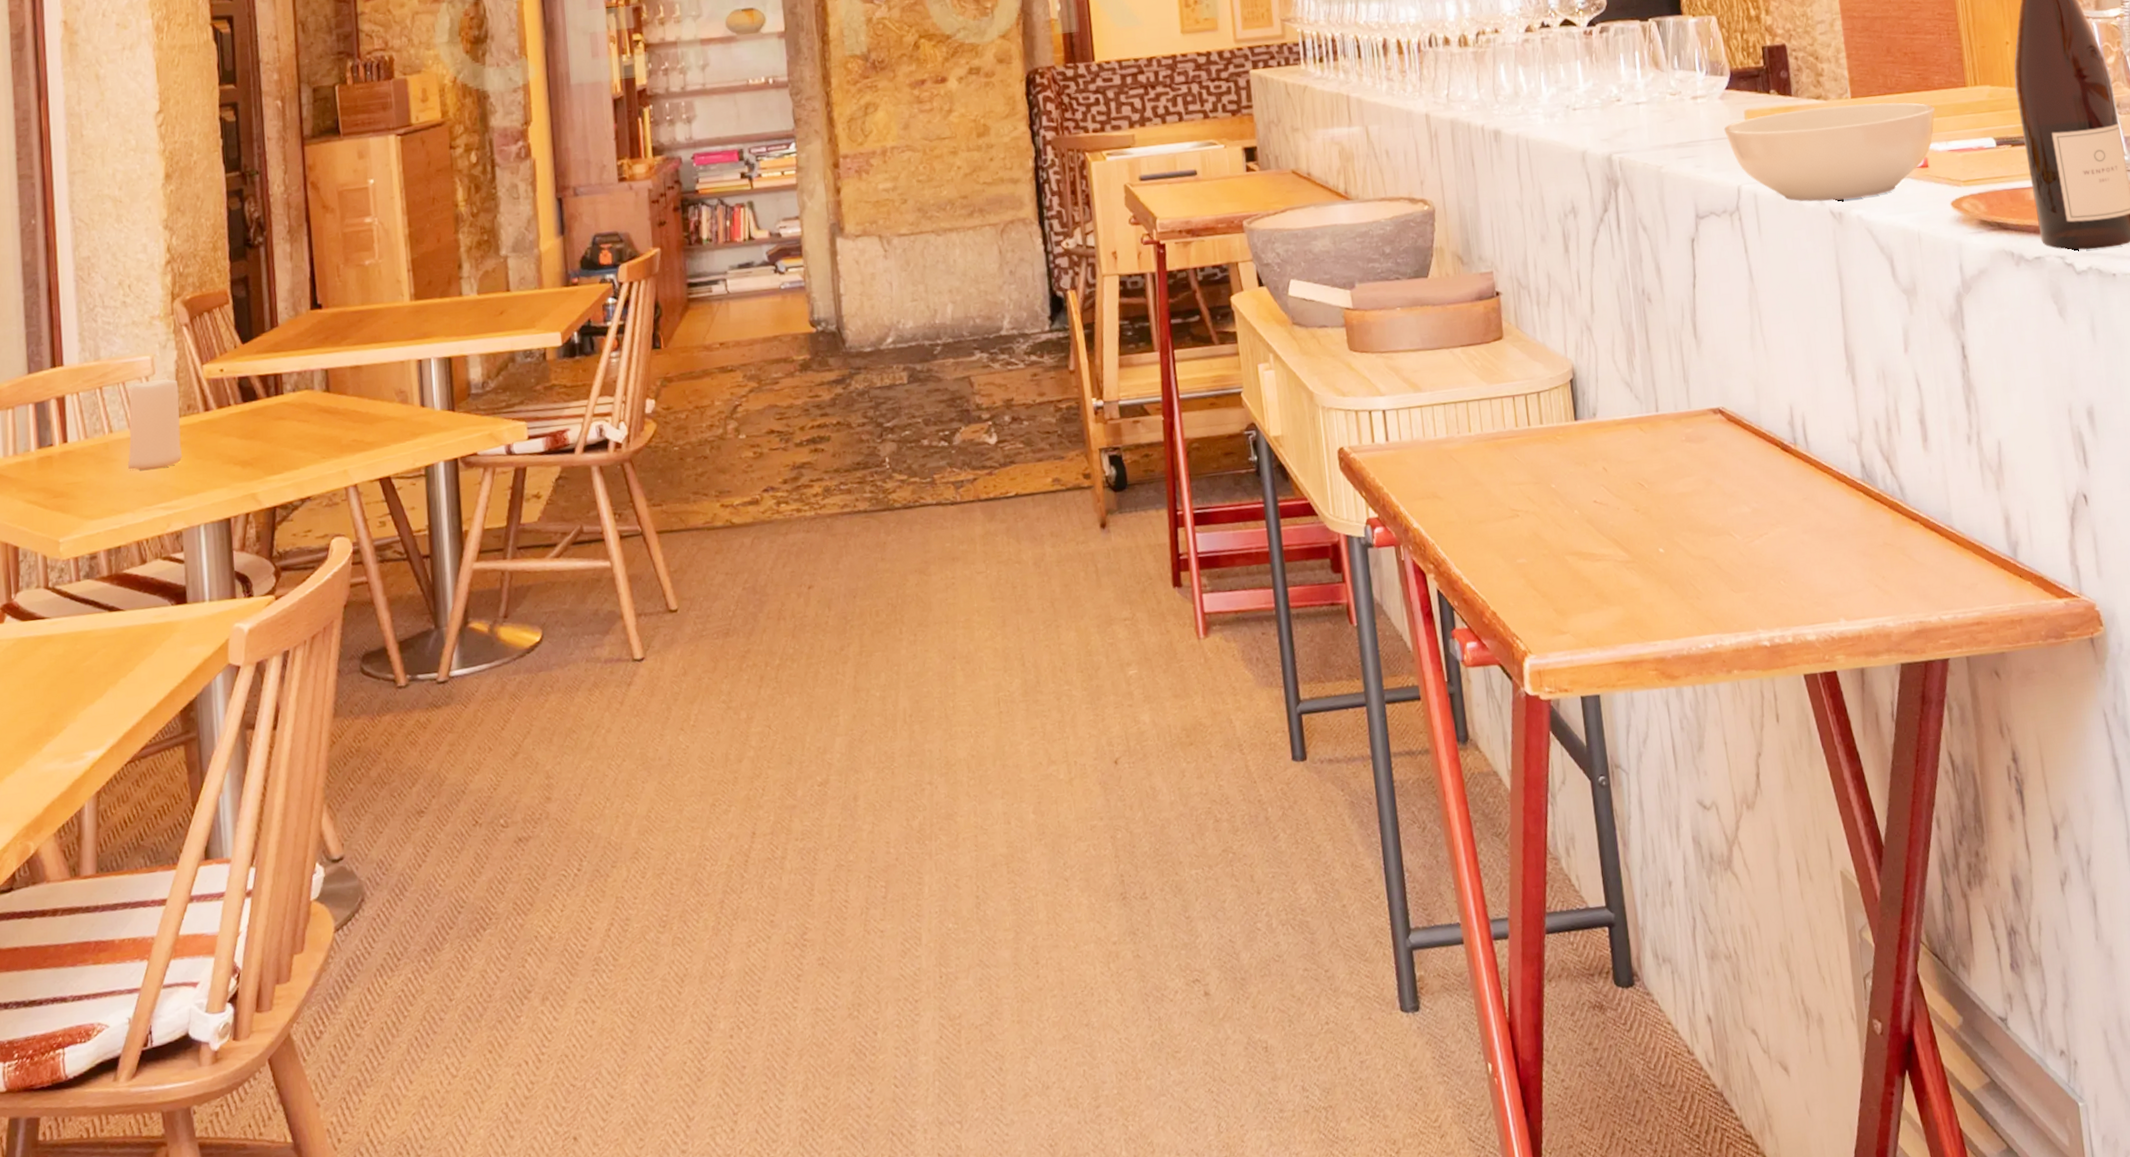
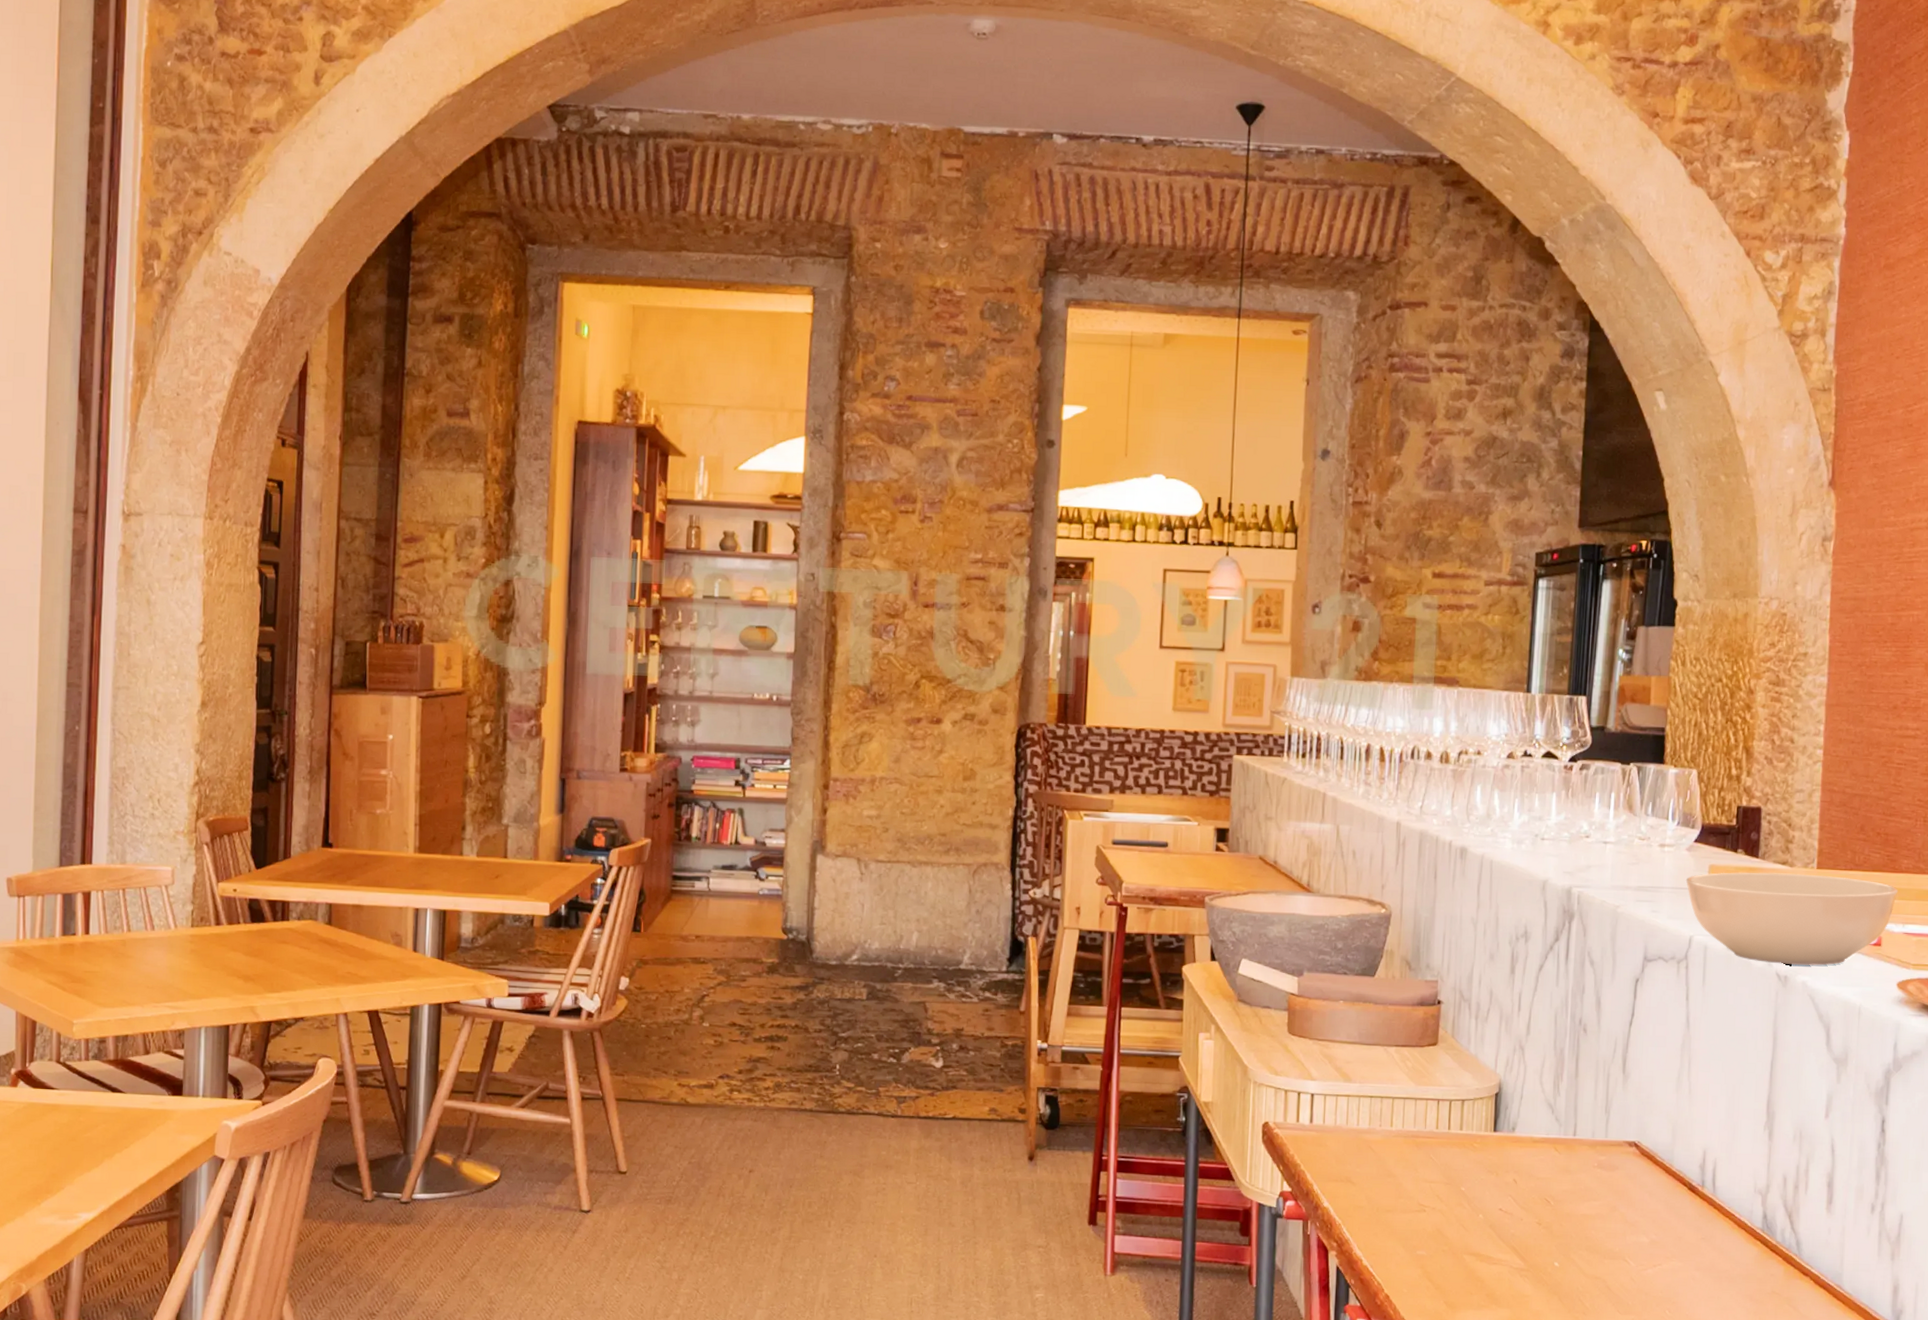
candle: present [128,378,183,471] -> none [142,889,194,971]

